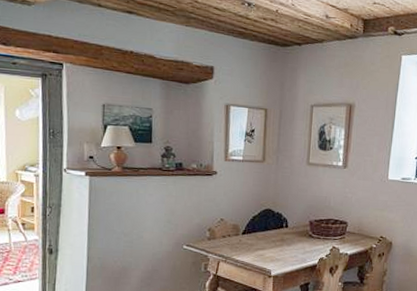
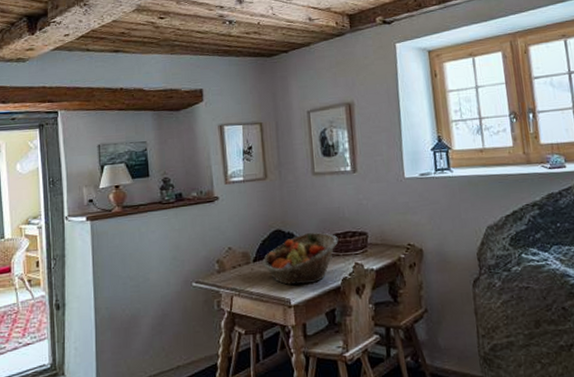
fruit basket: none [250,215,321,260] -> present [262,232,339,285]

